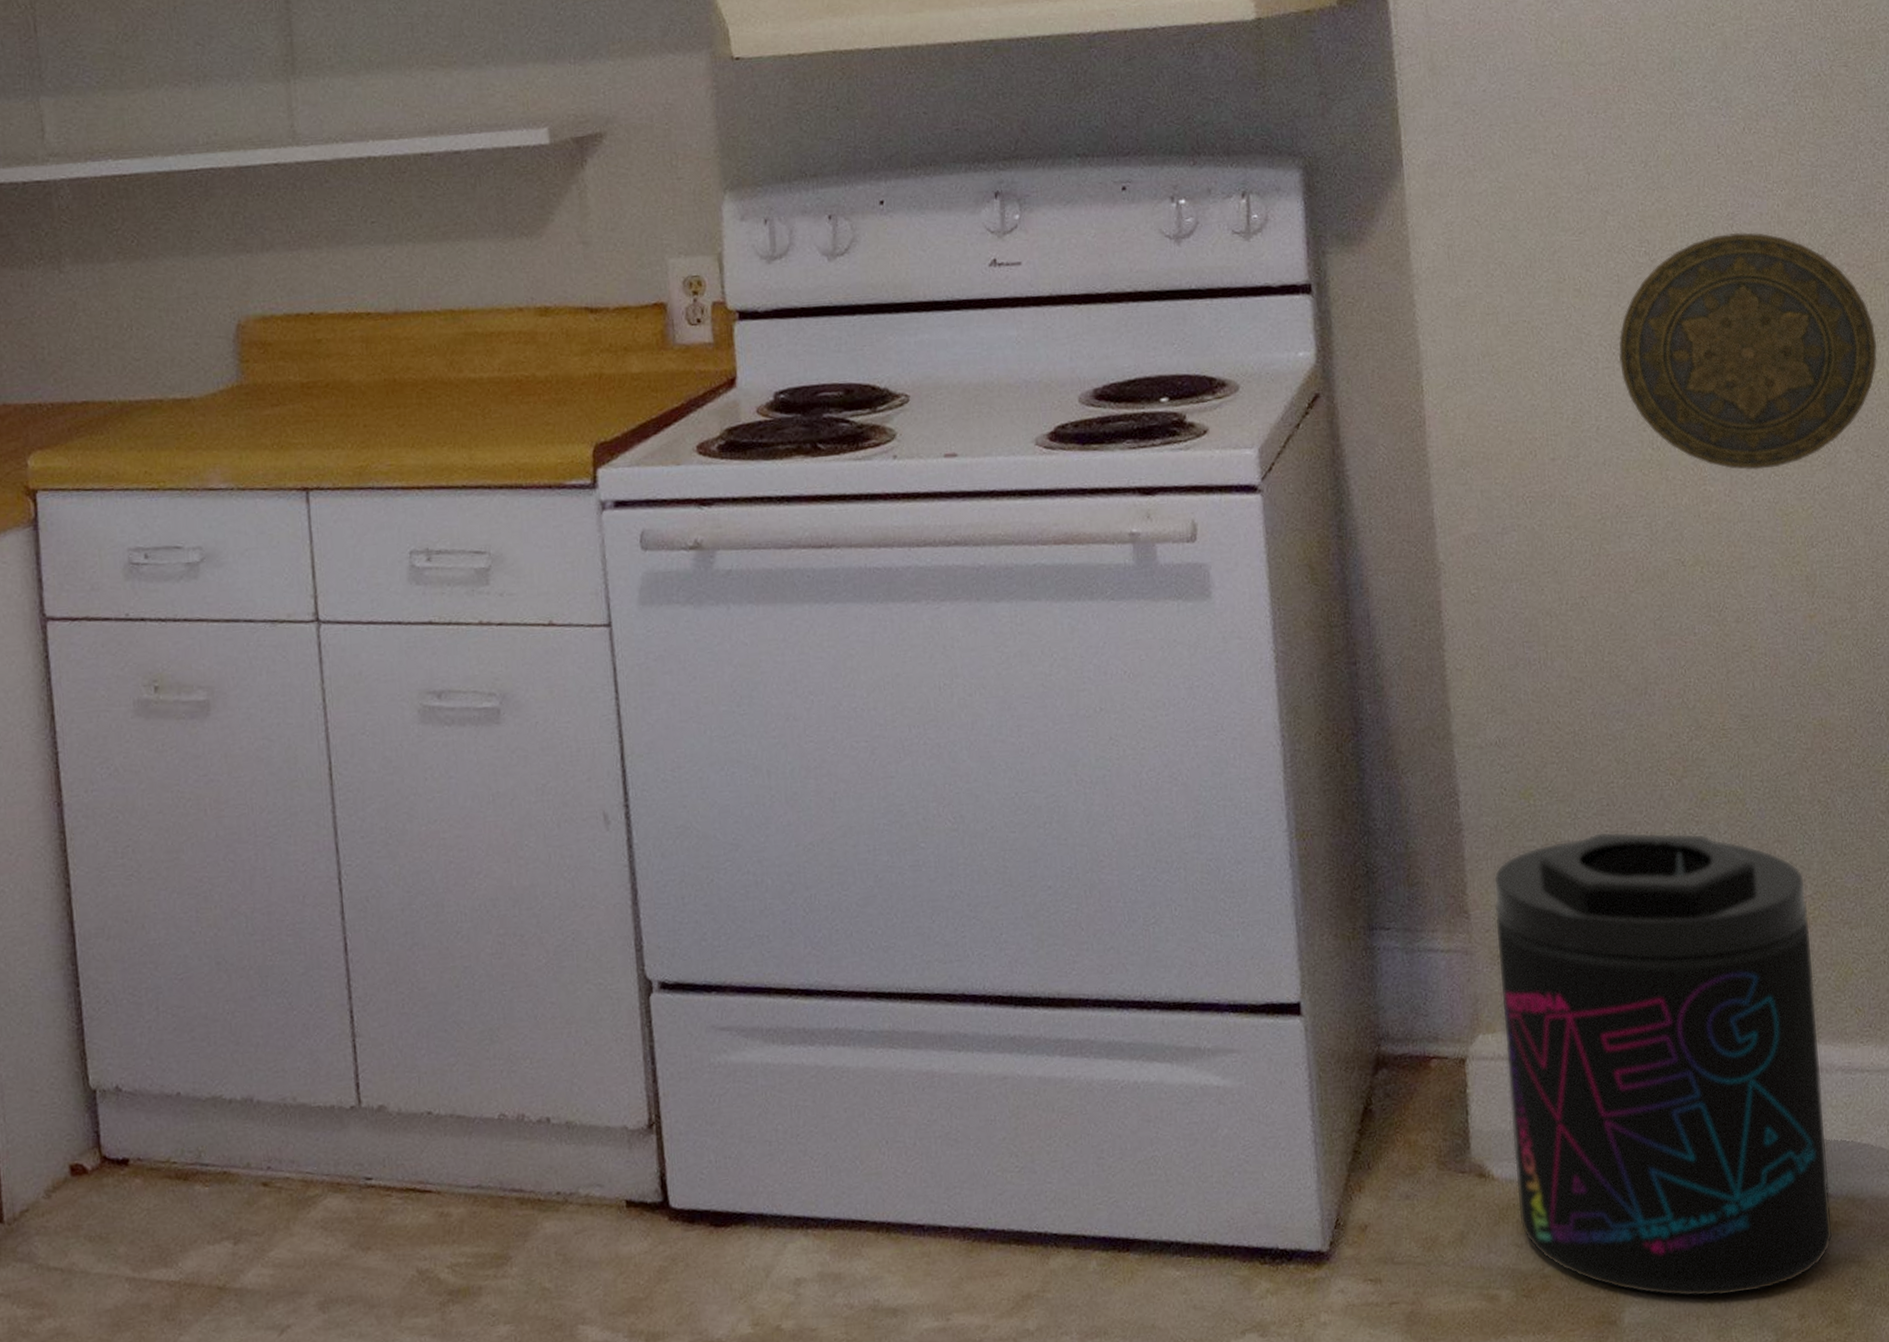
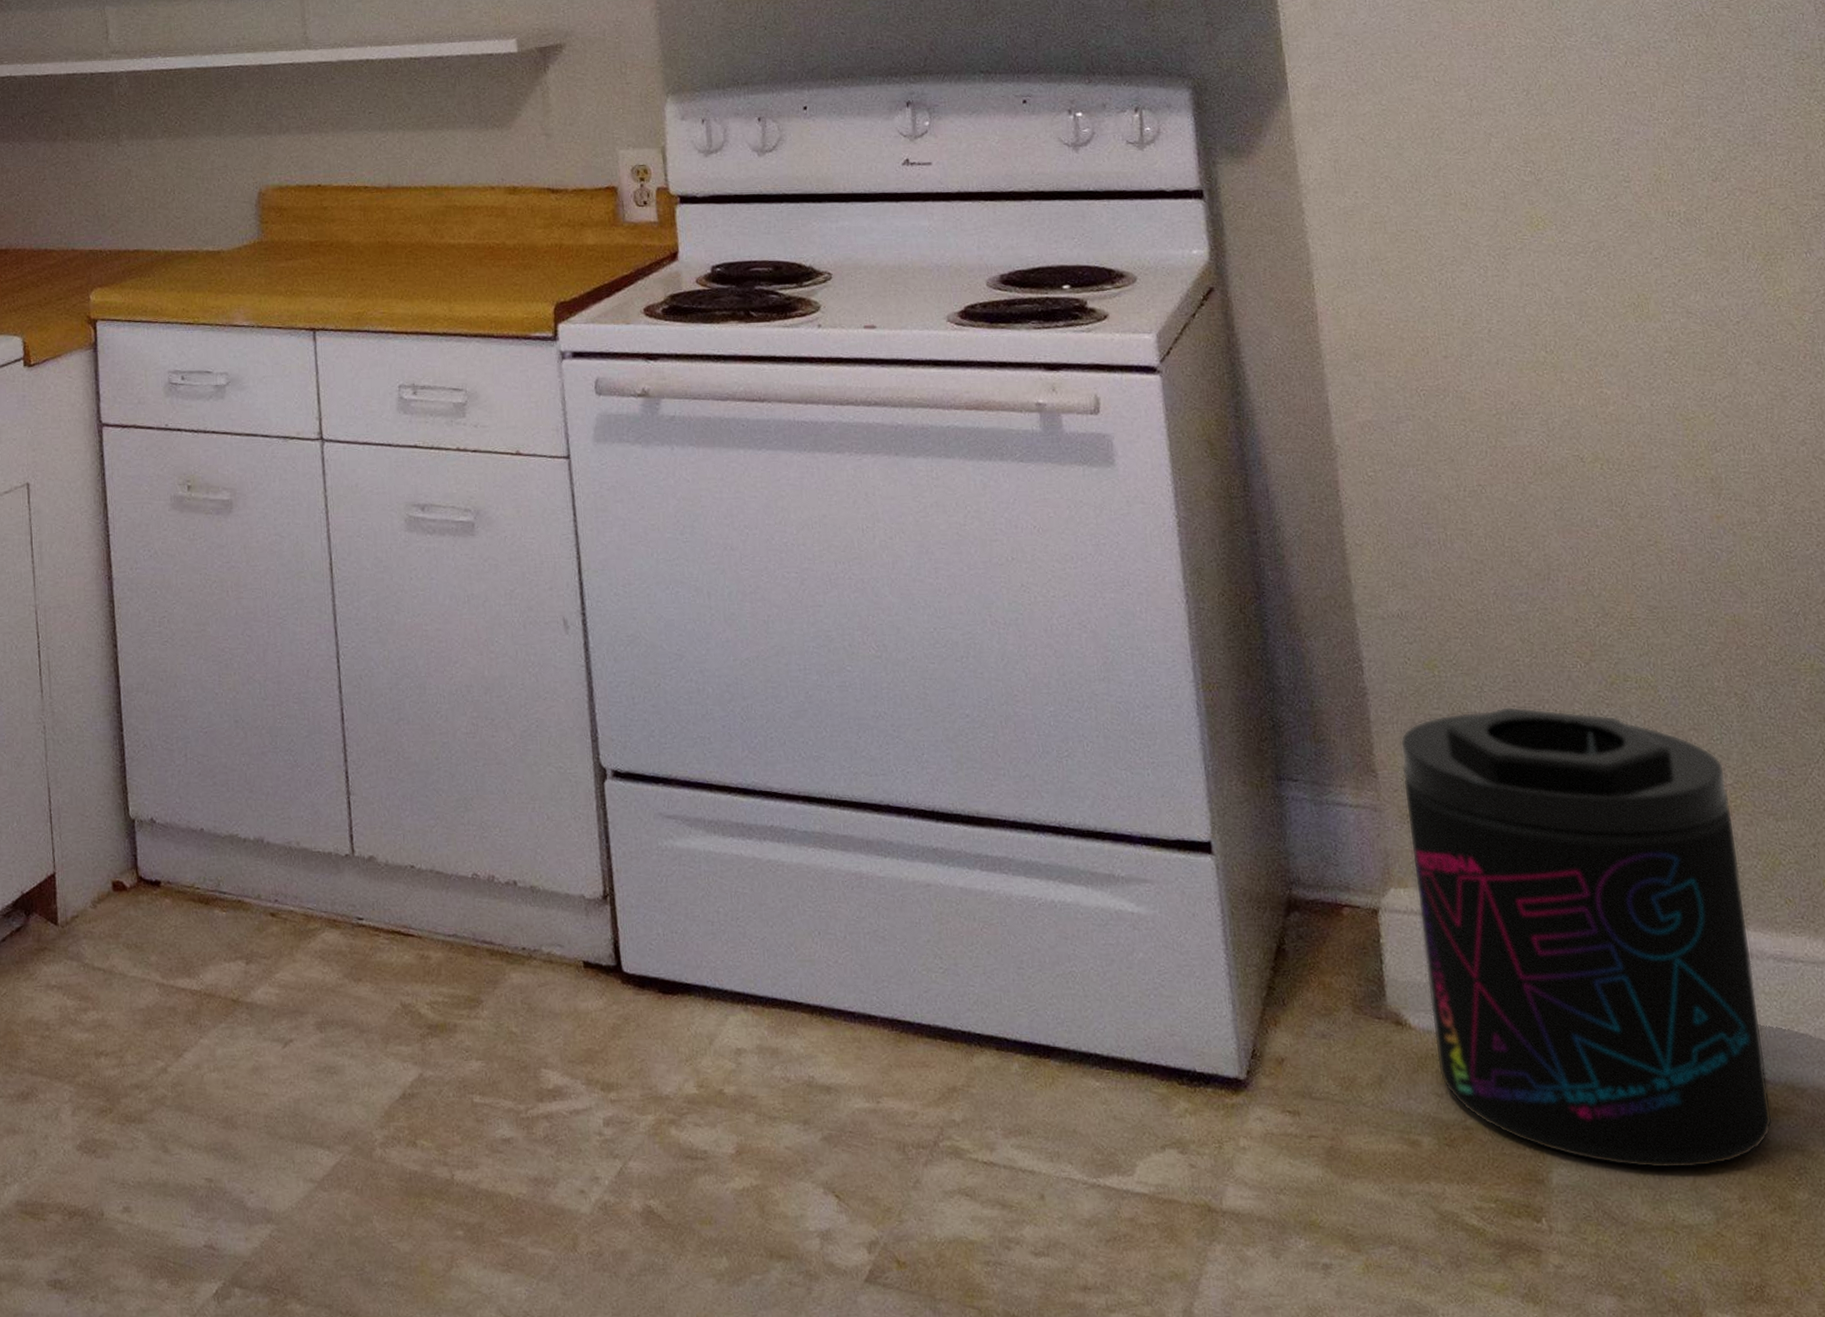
decorative plate: present [1619,232,1878,470] -> none [1507,156,1776,376]

